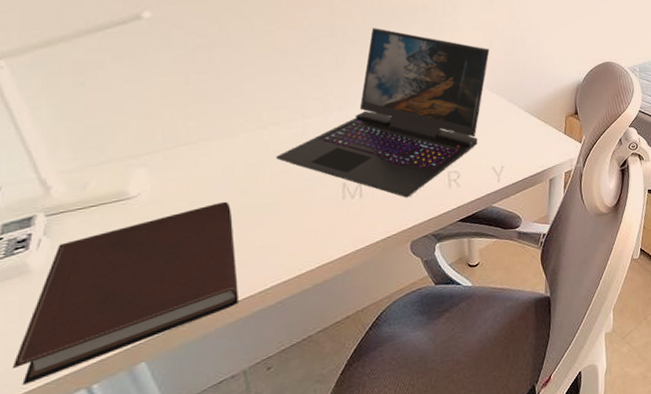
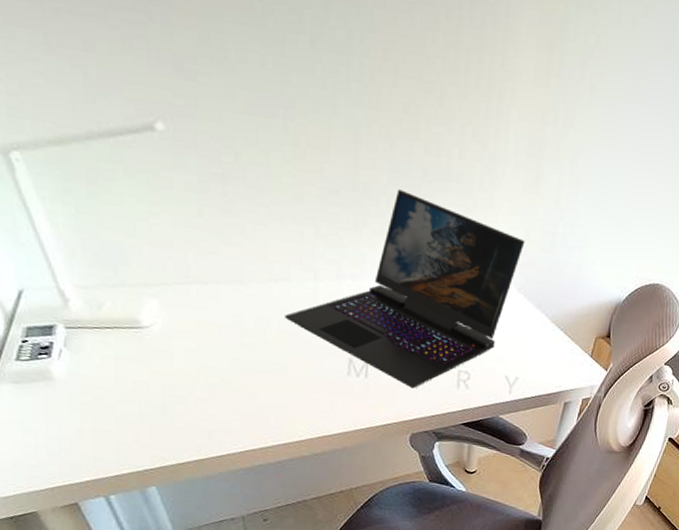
notebook: present [12,201,238,386] -> none [41,351,241,481]

